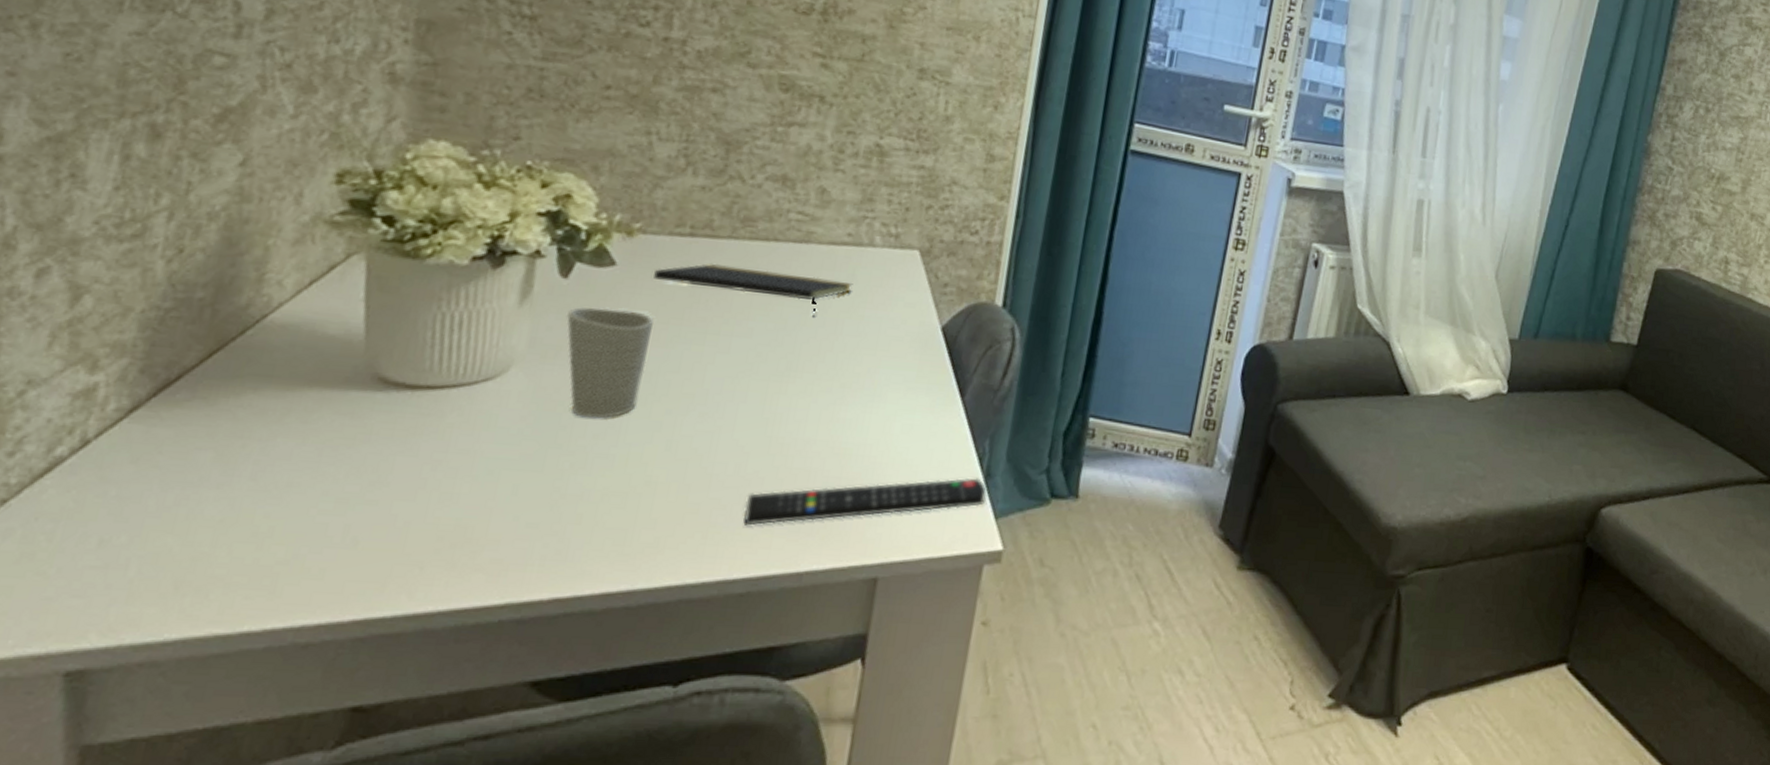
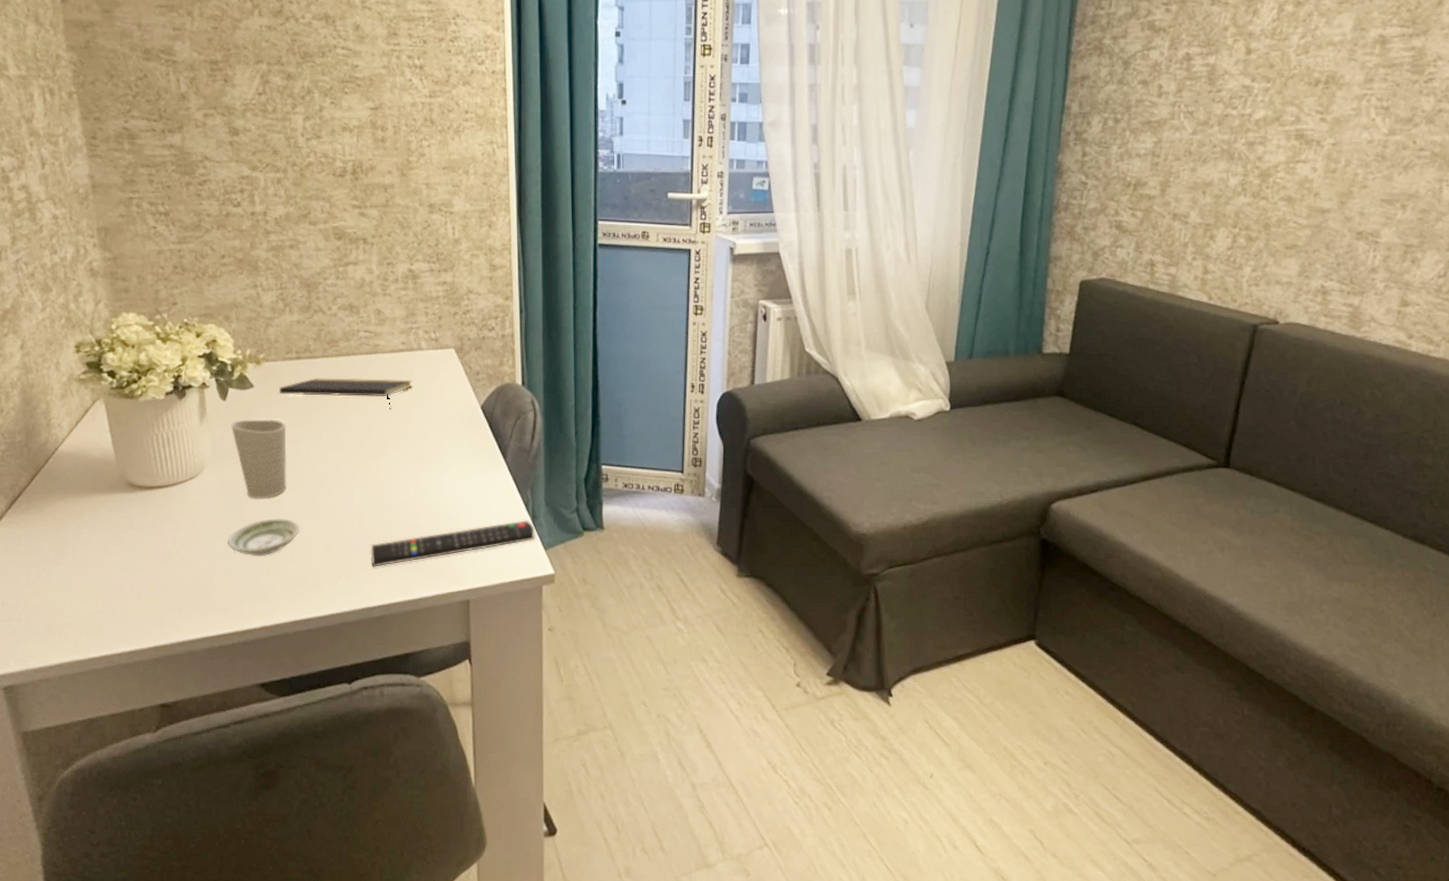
saucer: none [523,446,644,499] -> present [227,517,299,556]

